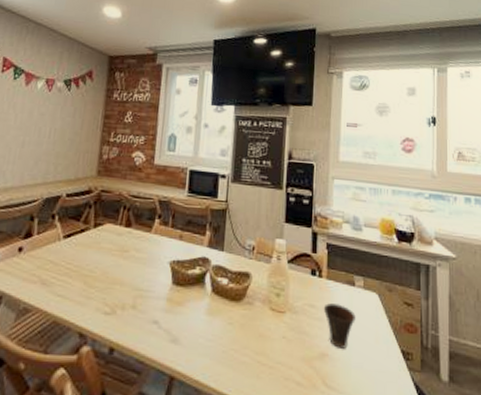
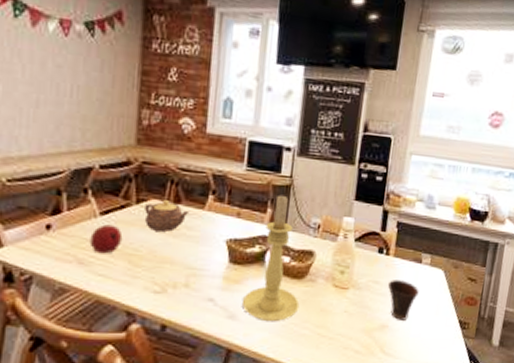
fruit: none [52,247,81,275] -> present [89,224,123,254]
teapot: none [100,224,139,254] -> present [145,200,190,232]
candle holder: none [185,218,239,348] -> present [243,194,300,322]

